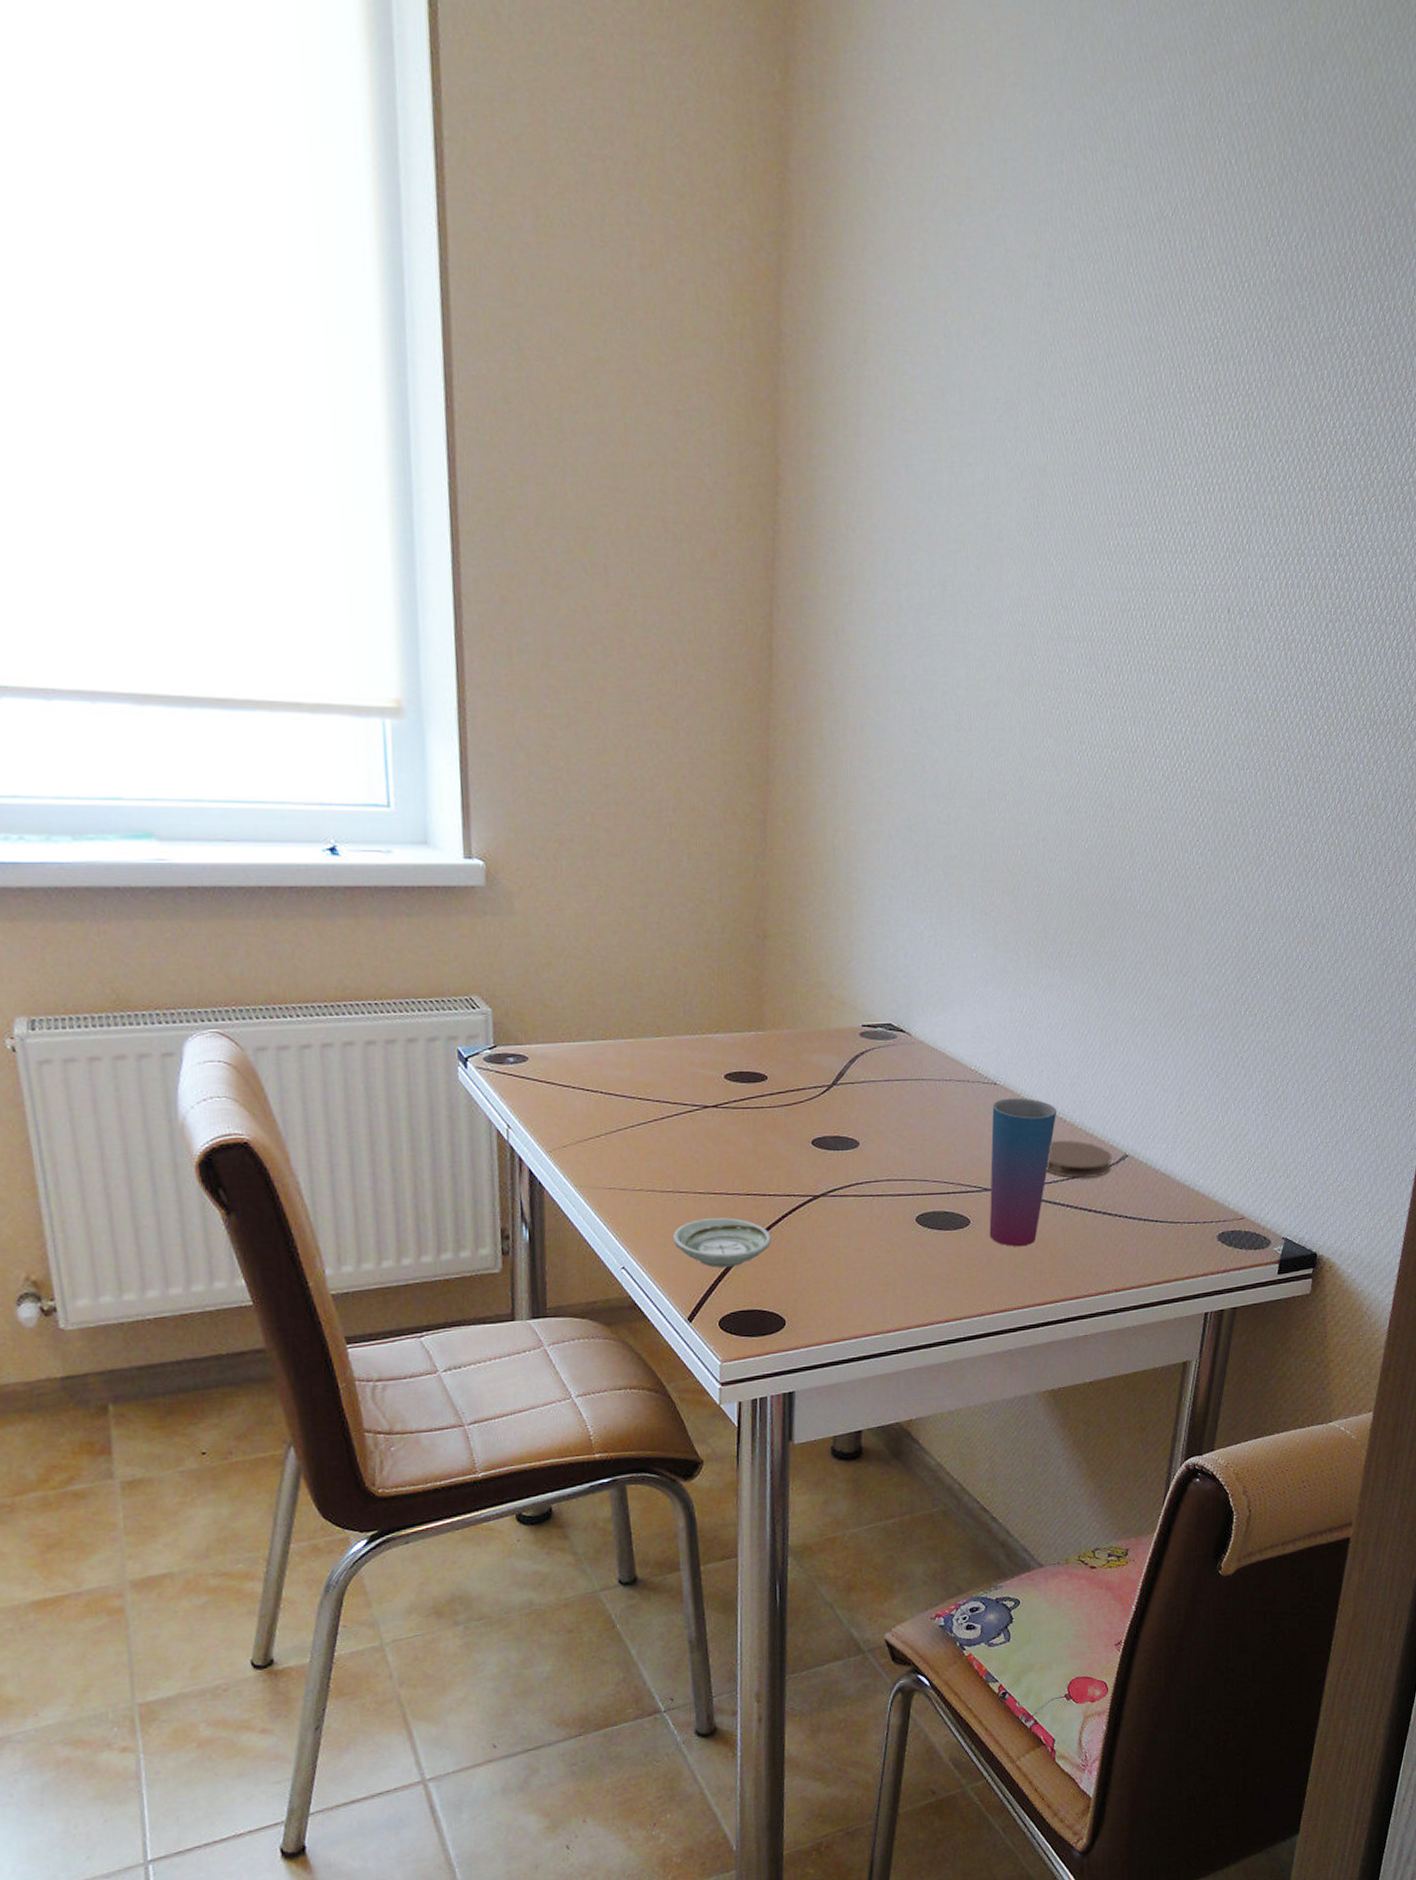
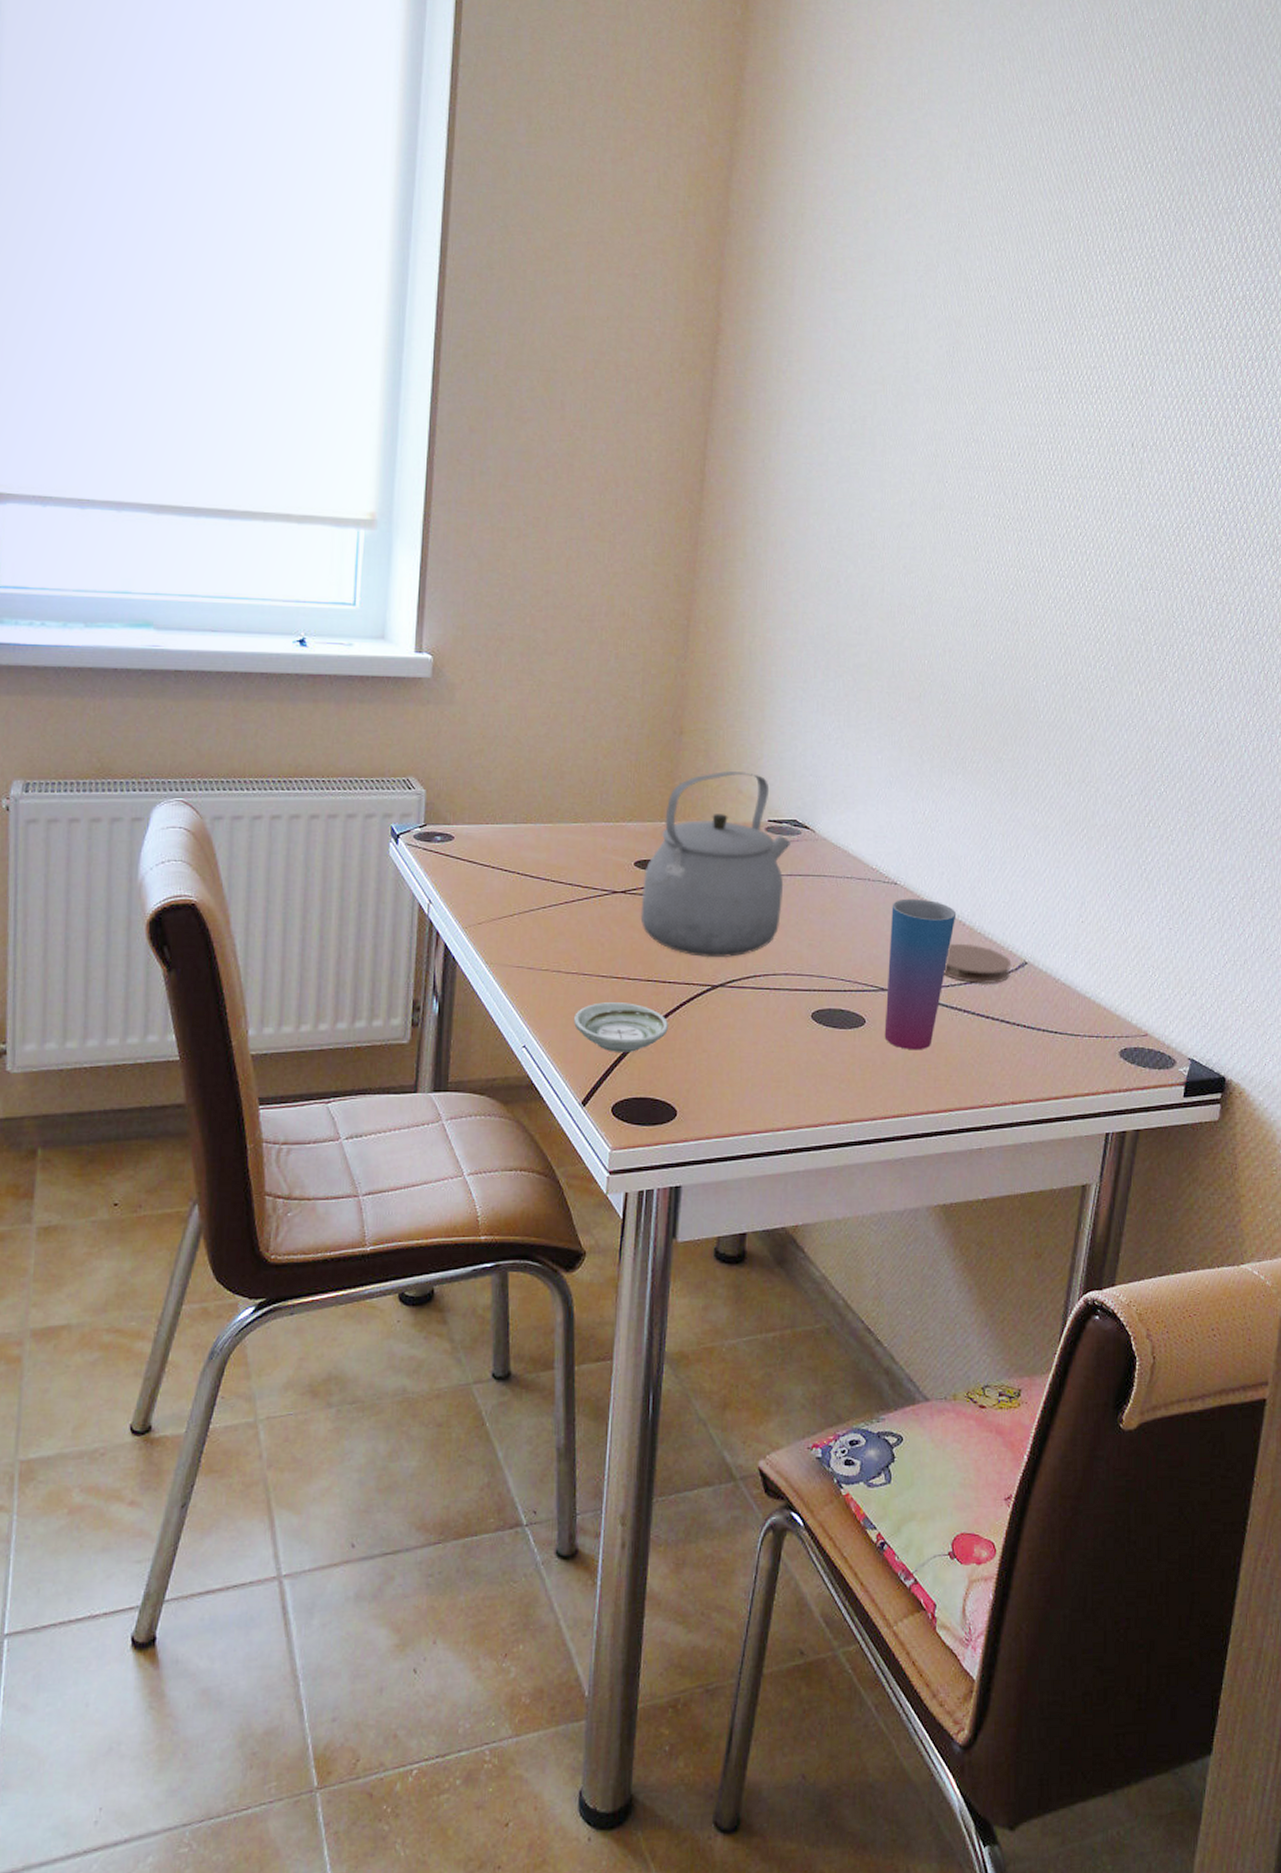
tea kettle: none [734,975,886,1169] -> present [640,770,790,958]

